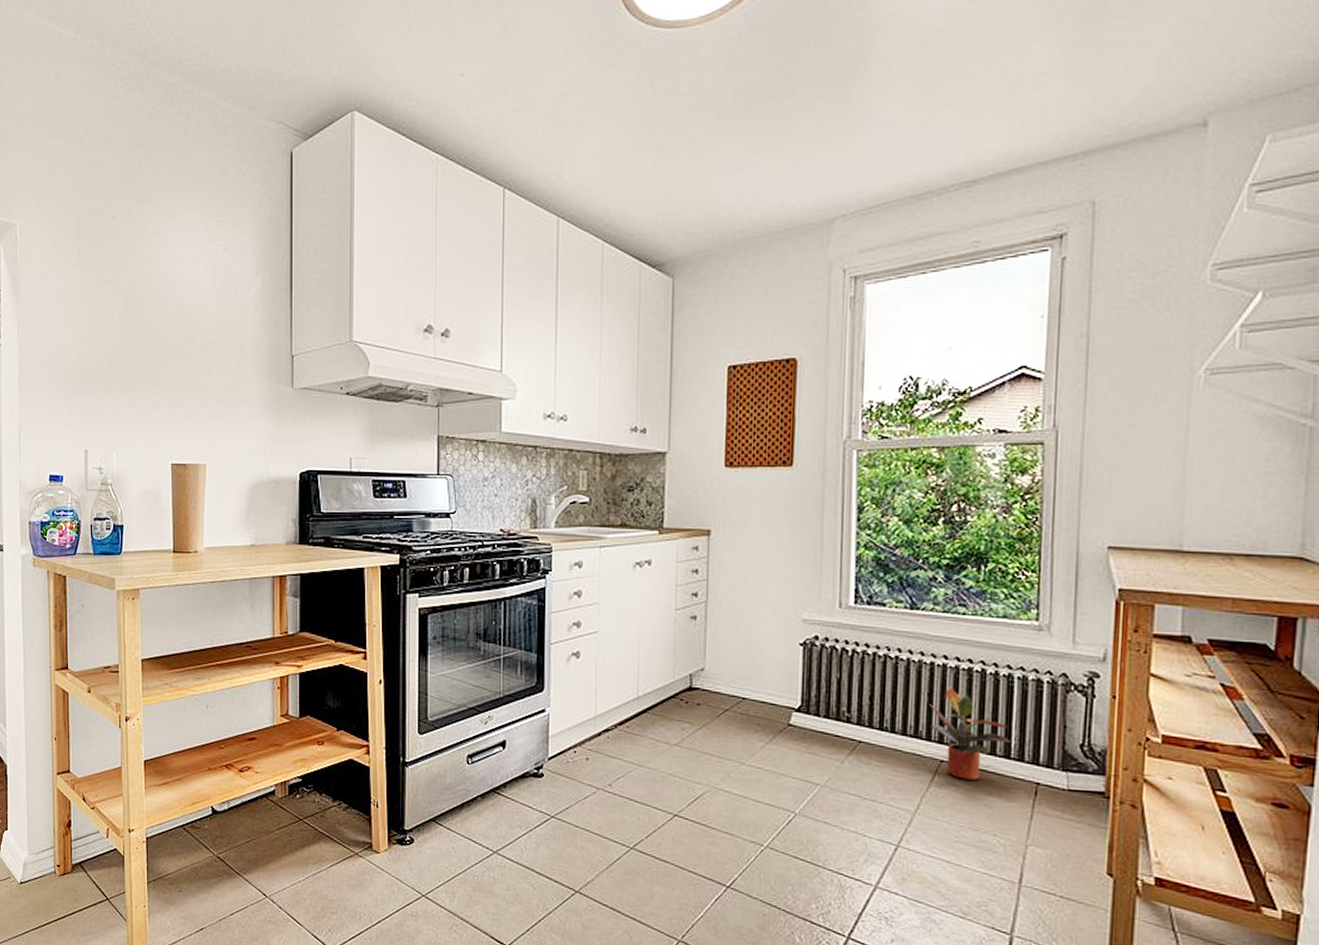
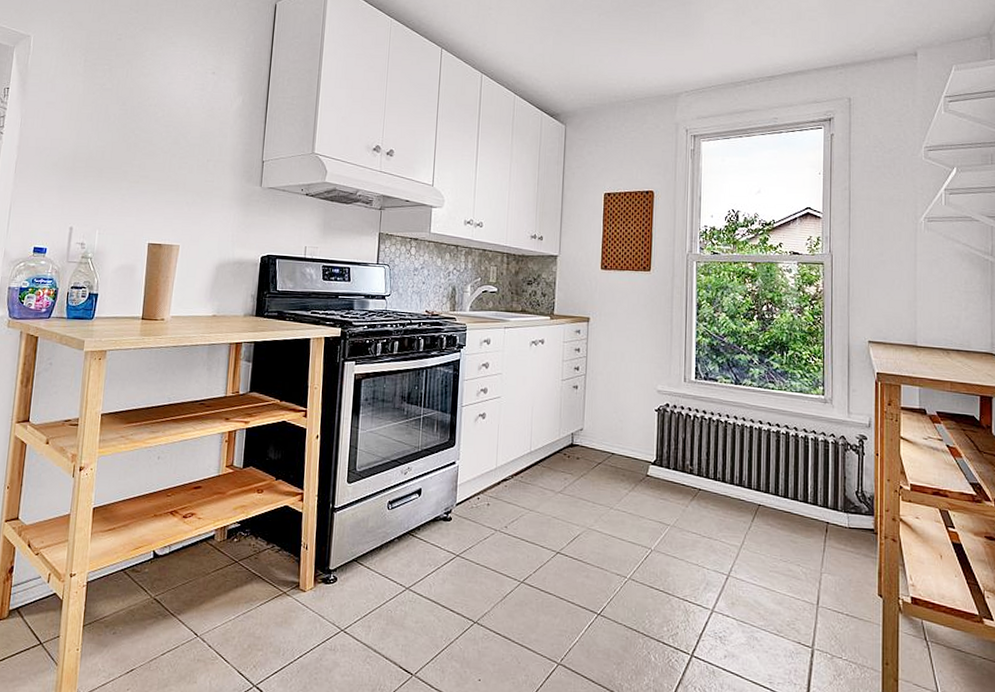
potted plant: present [928,686,1010,780] -> none [749,445,808,520]

